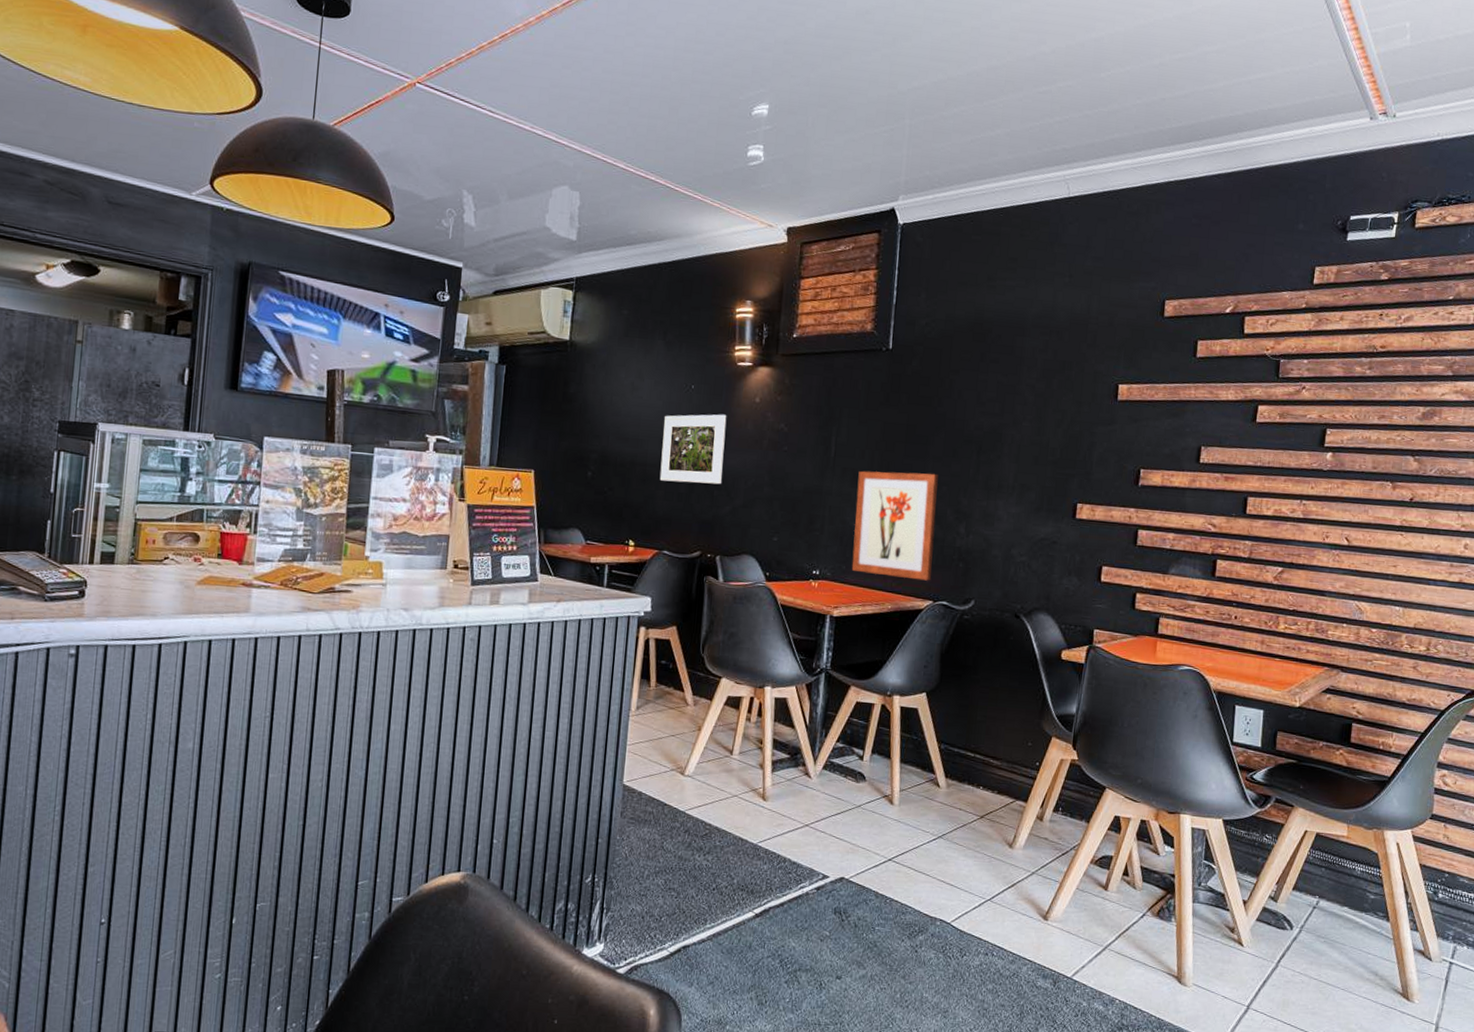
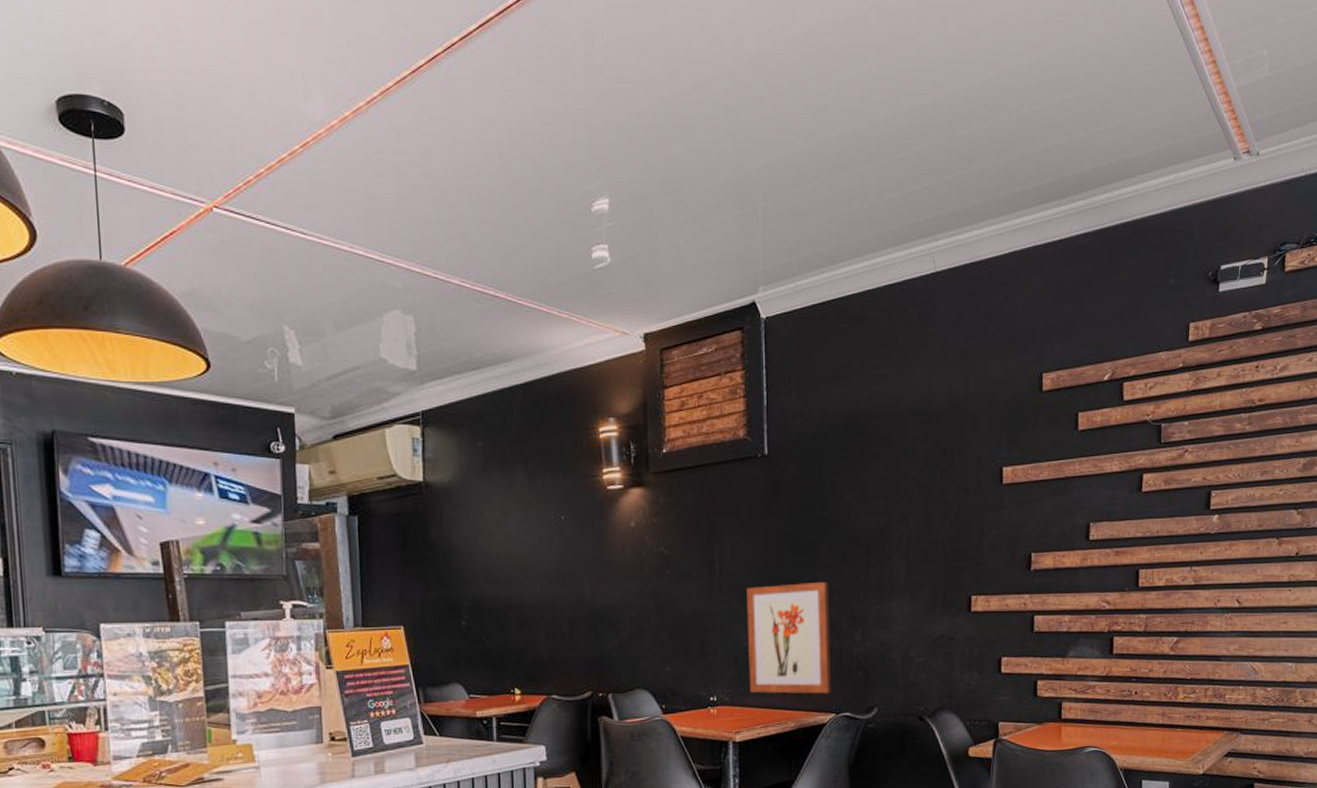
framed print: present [659,414,727,485] -> none [537,543,605,622]

